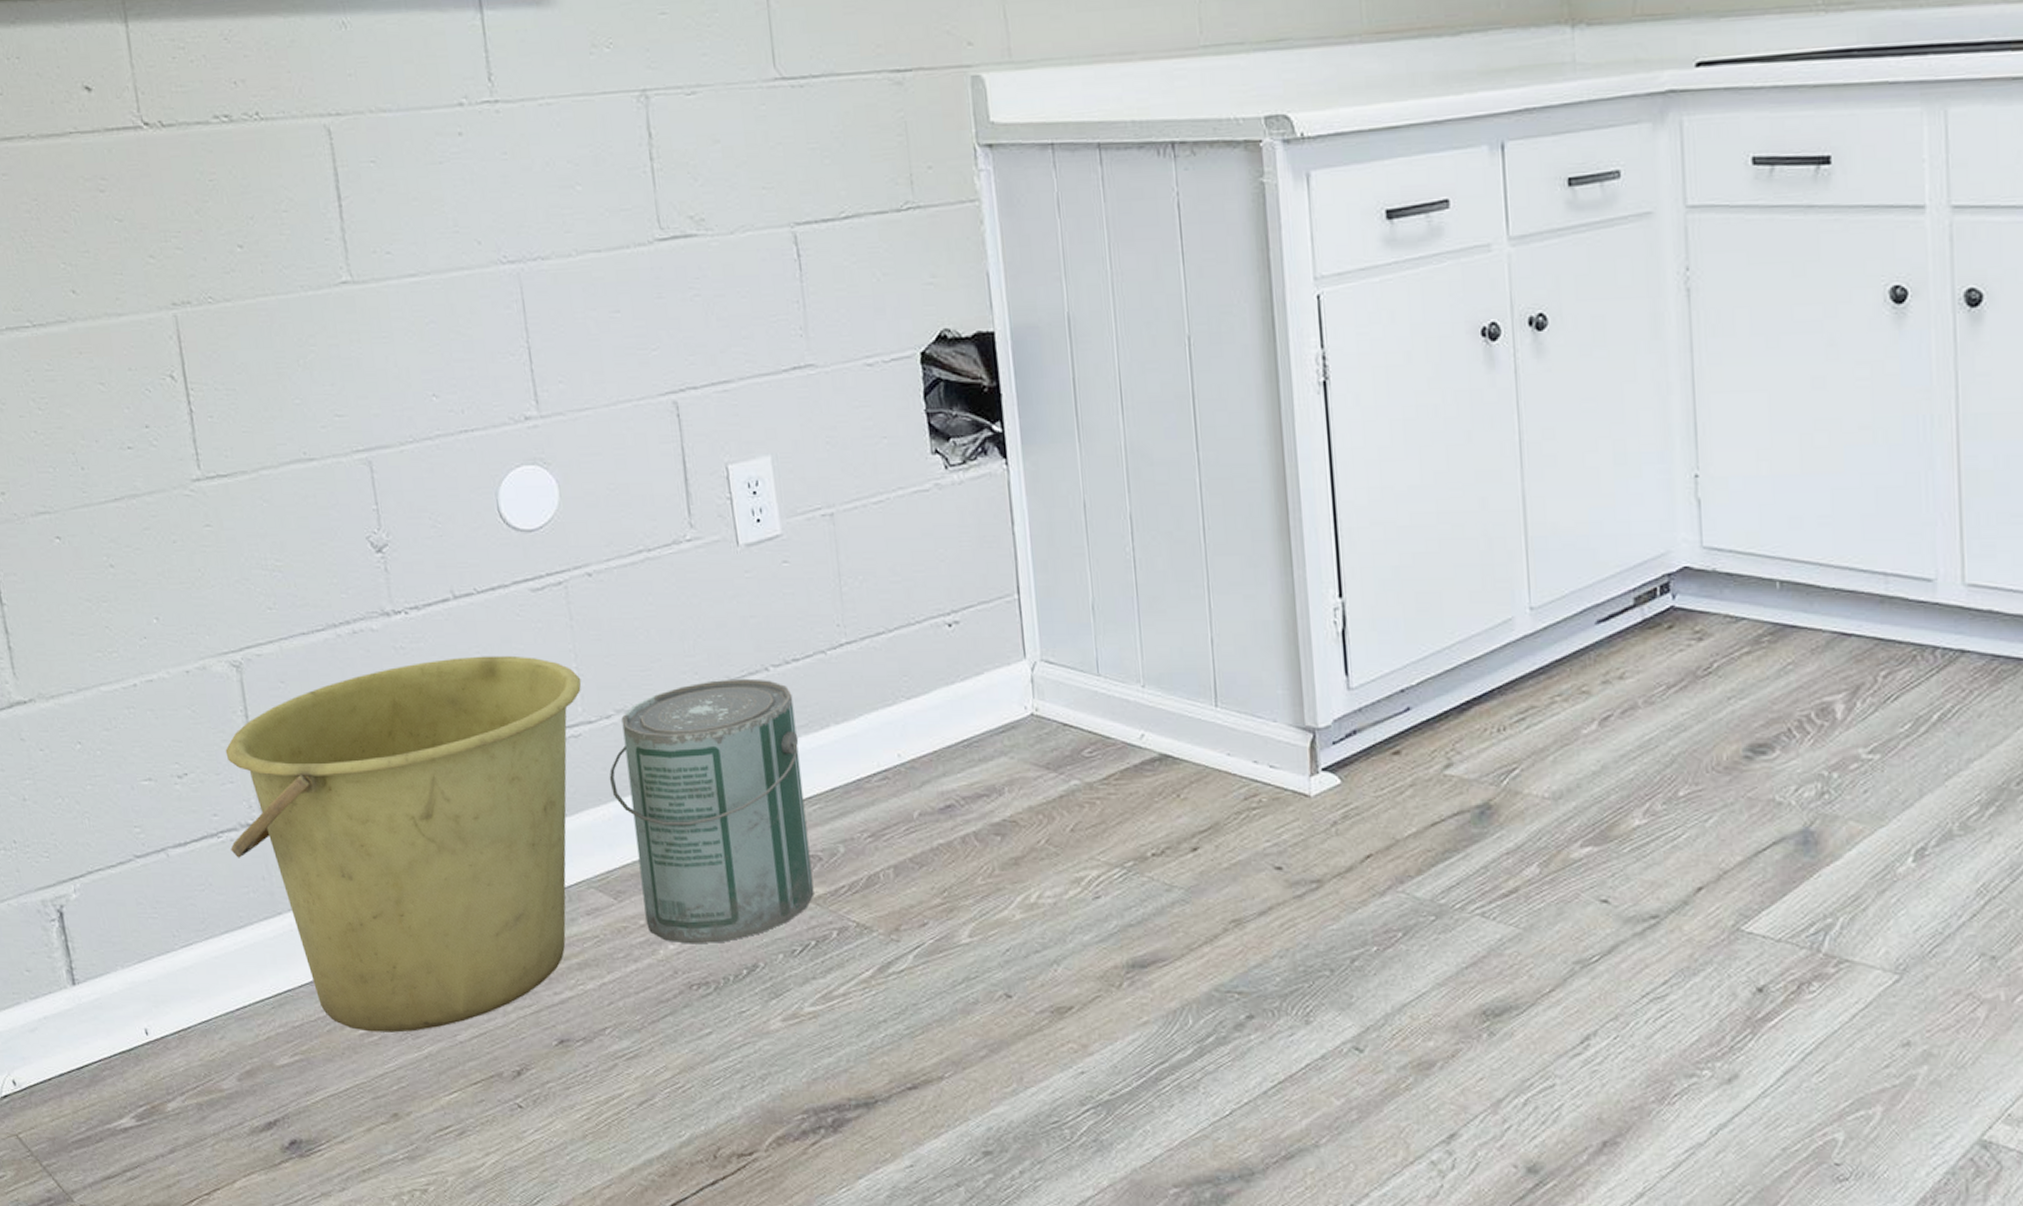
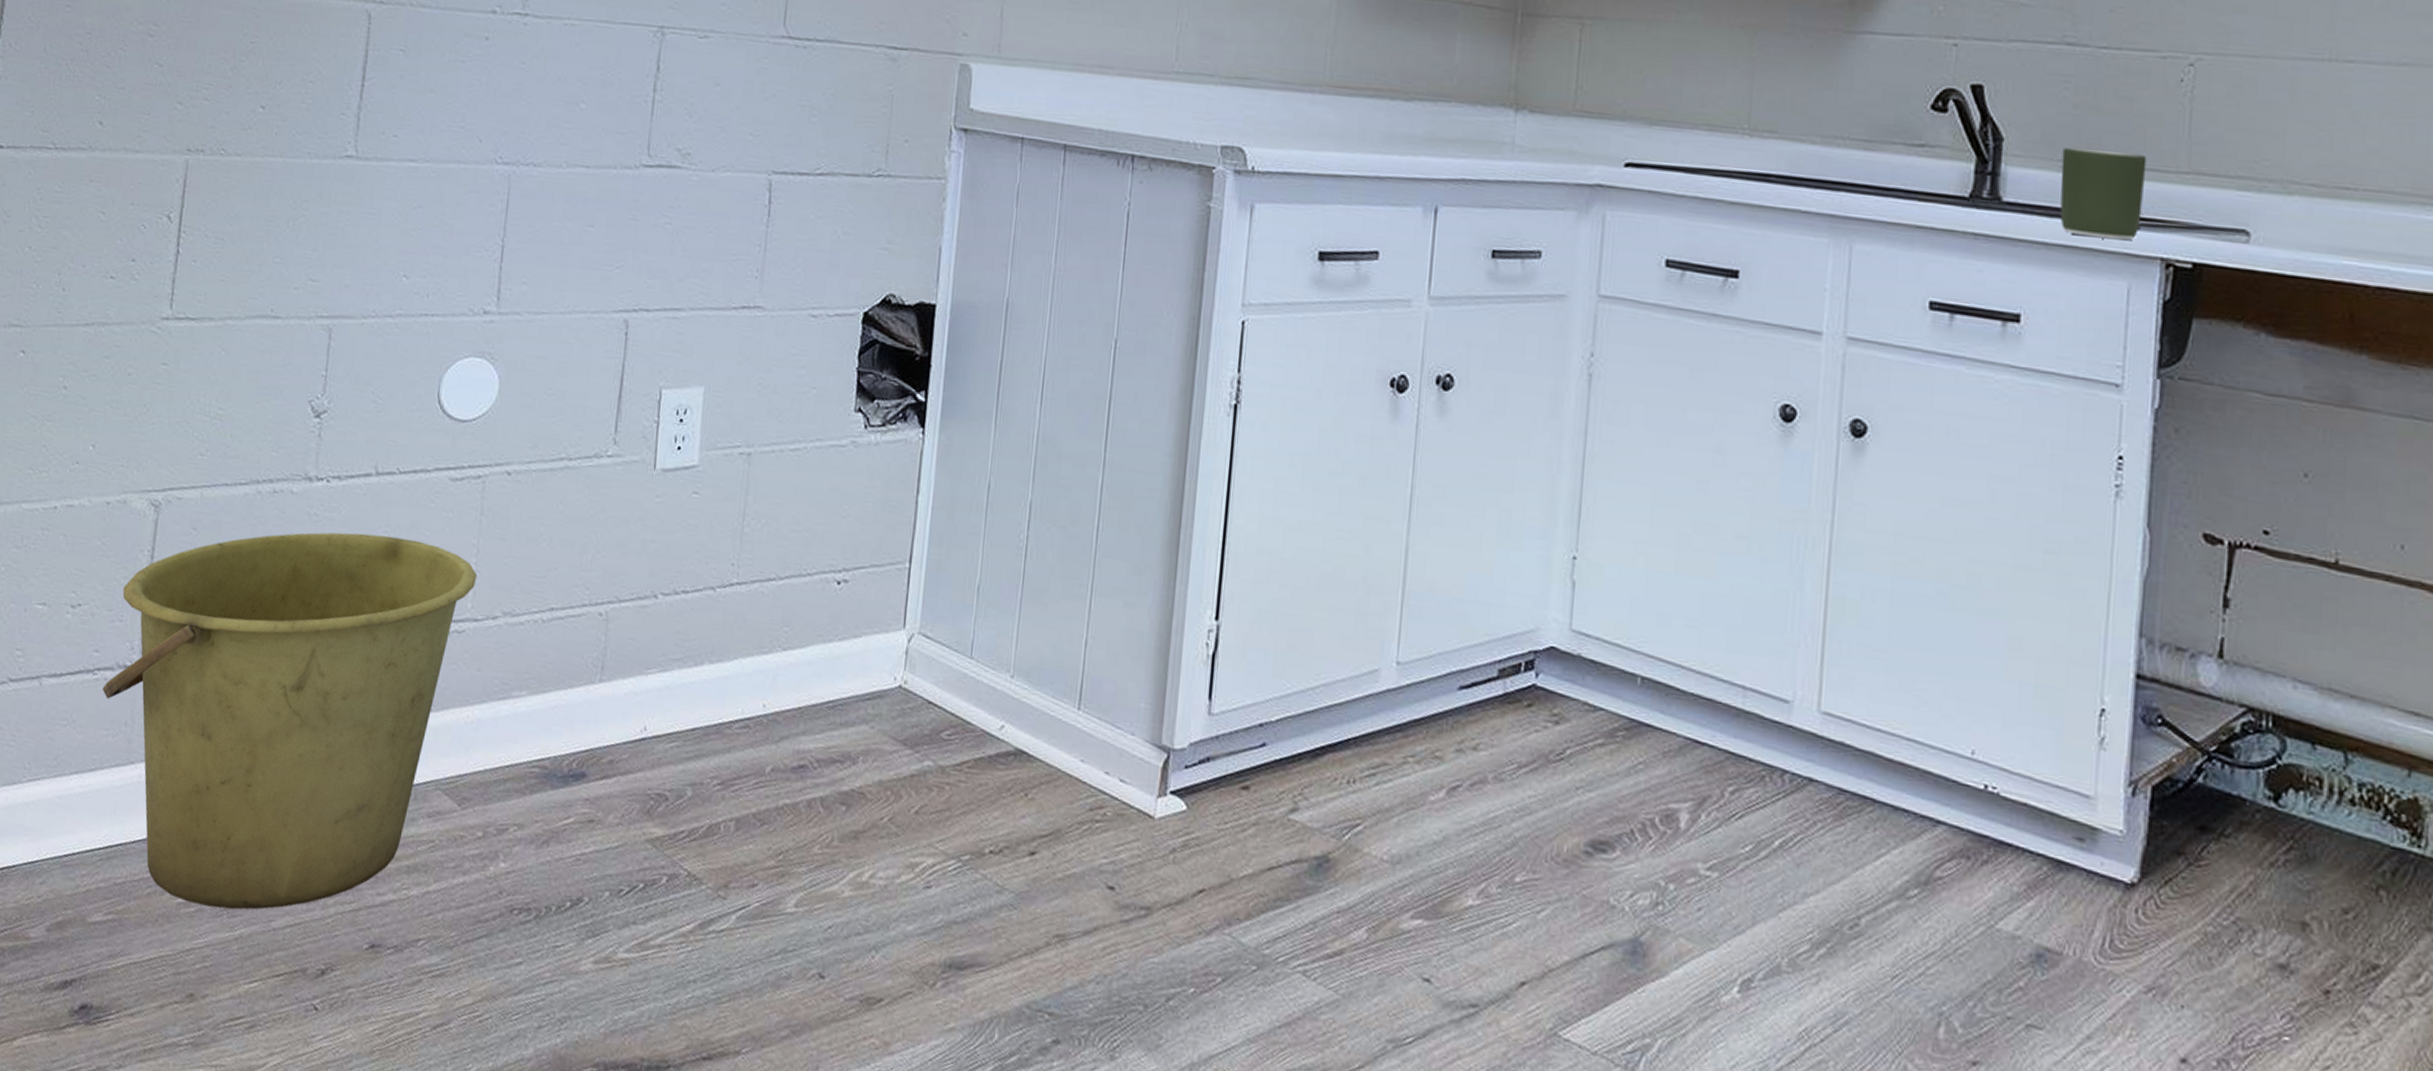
paint can: present [609,678,814,944] -> none [481,598,675,870]

